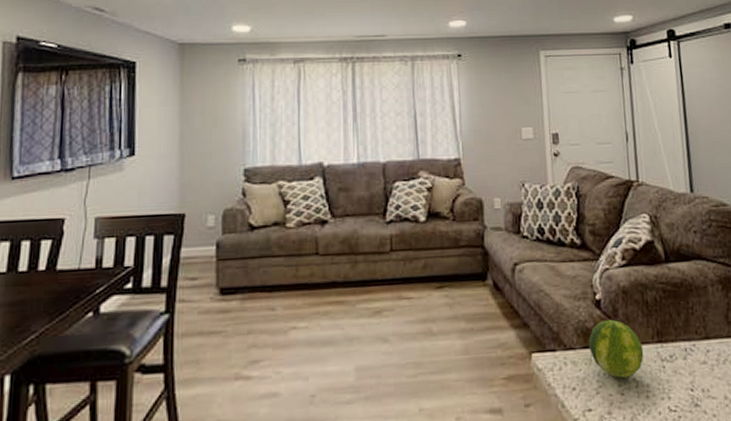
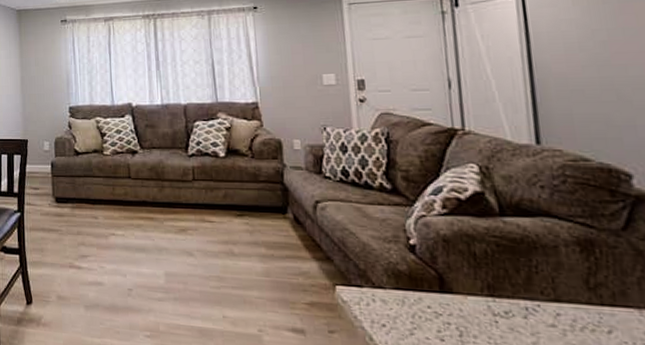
fruit: present [588,319,644,378] -> none [400,265,470,325]

